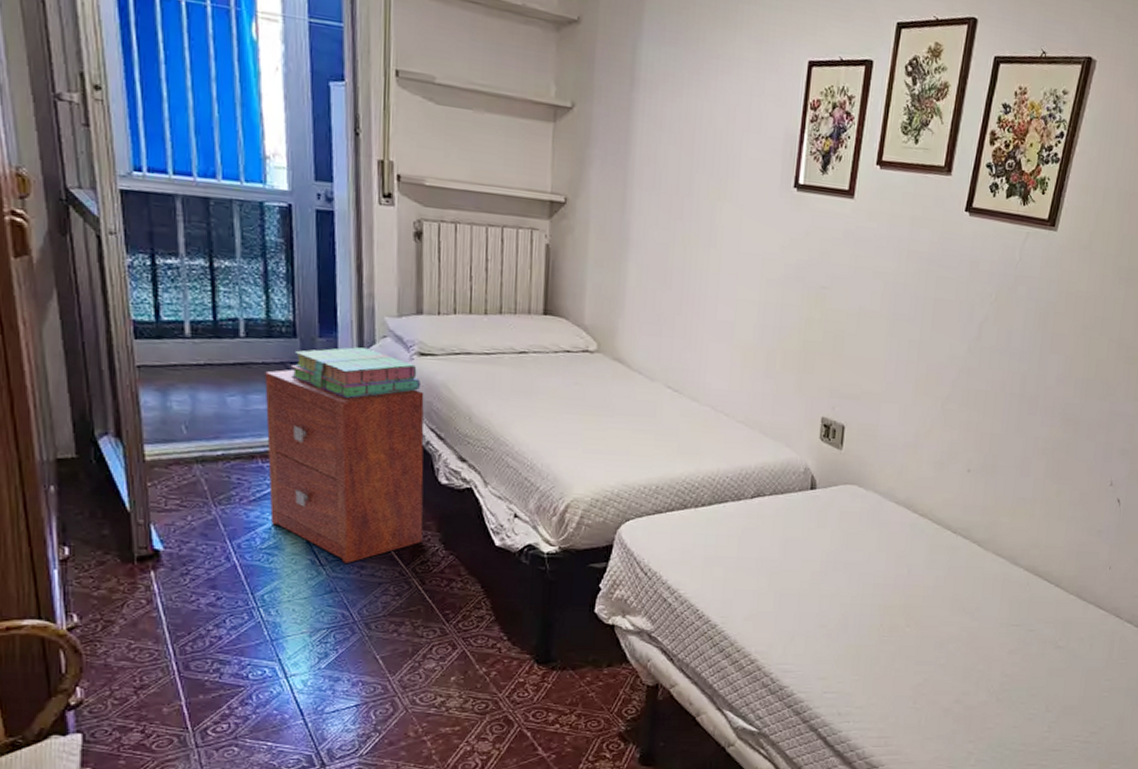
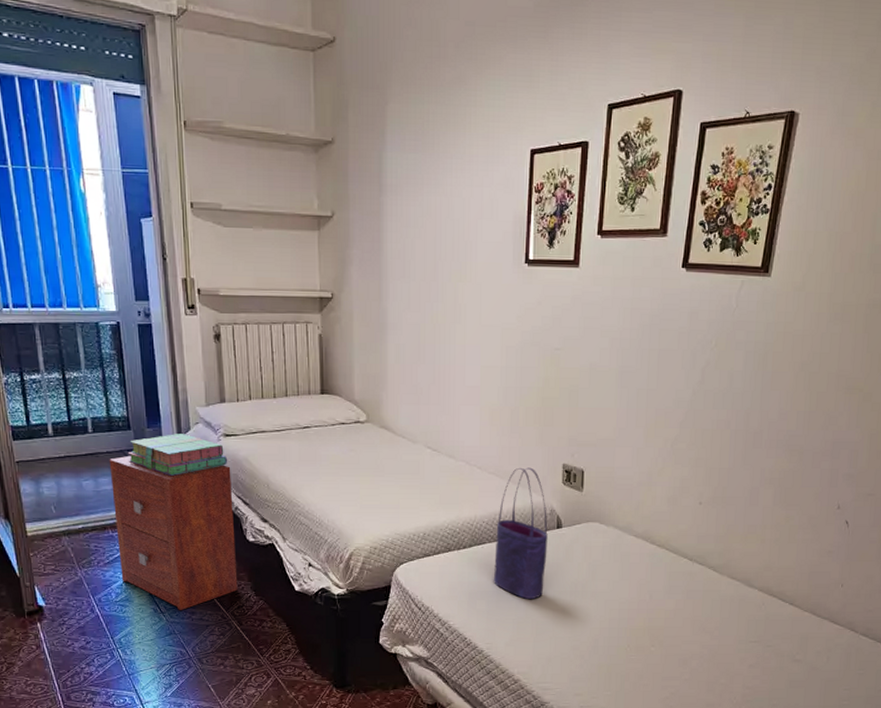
tote bag: none [733,417,801,569] -> present [493,467,548,600]

